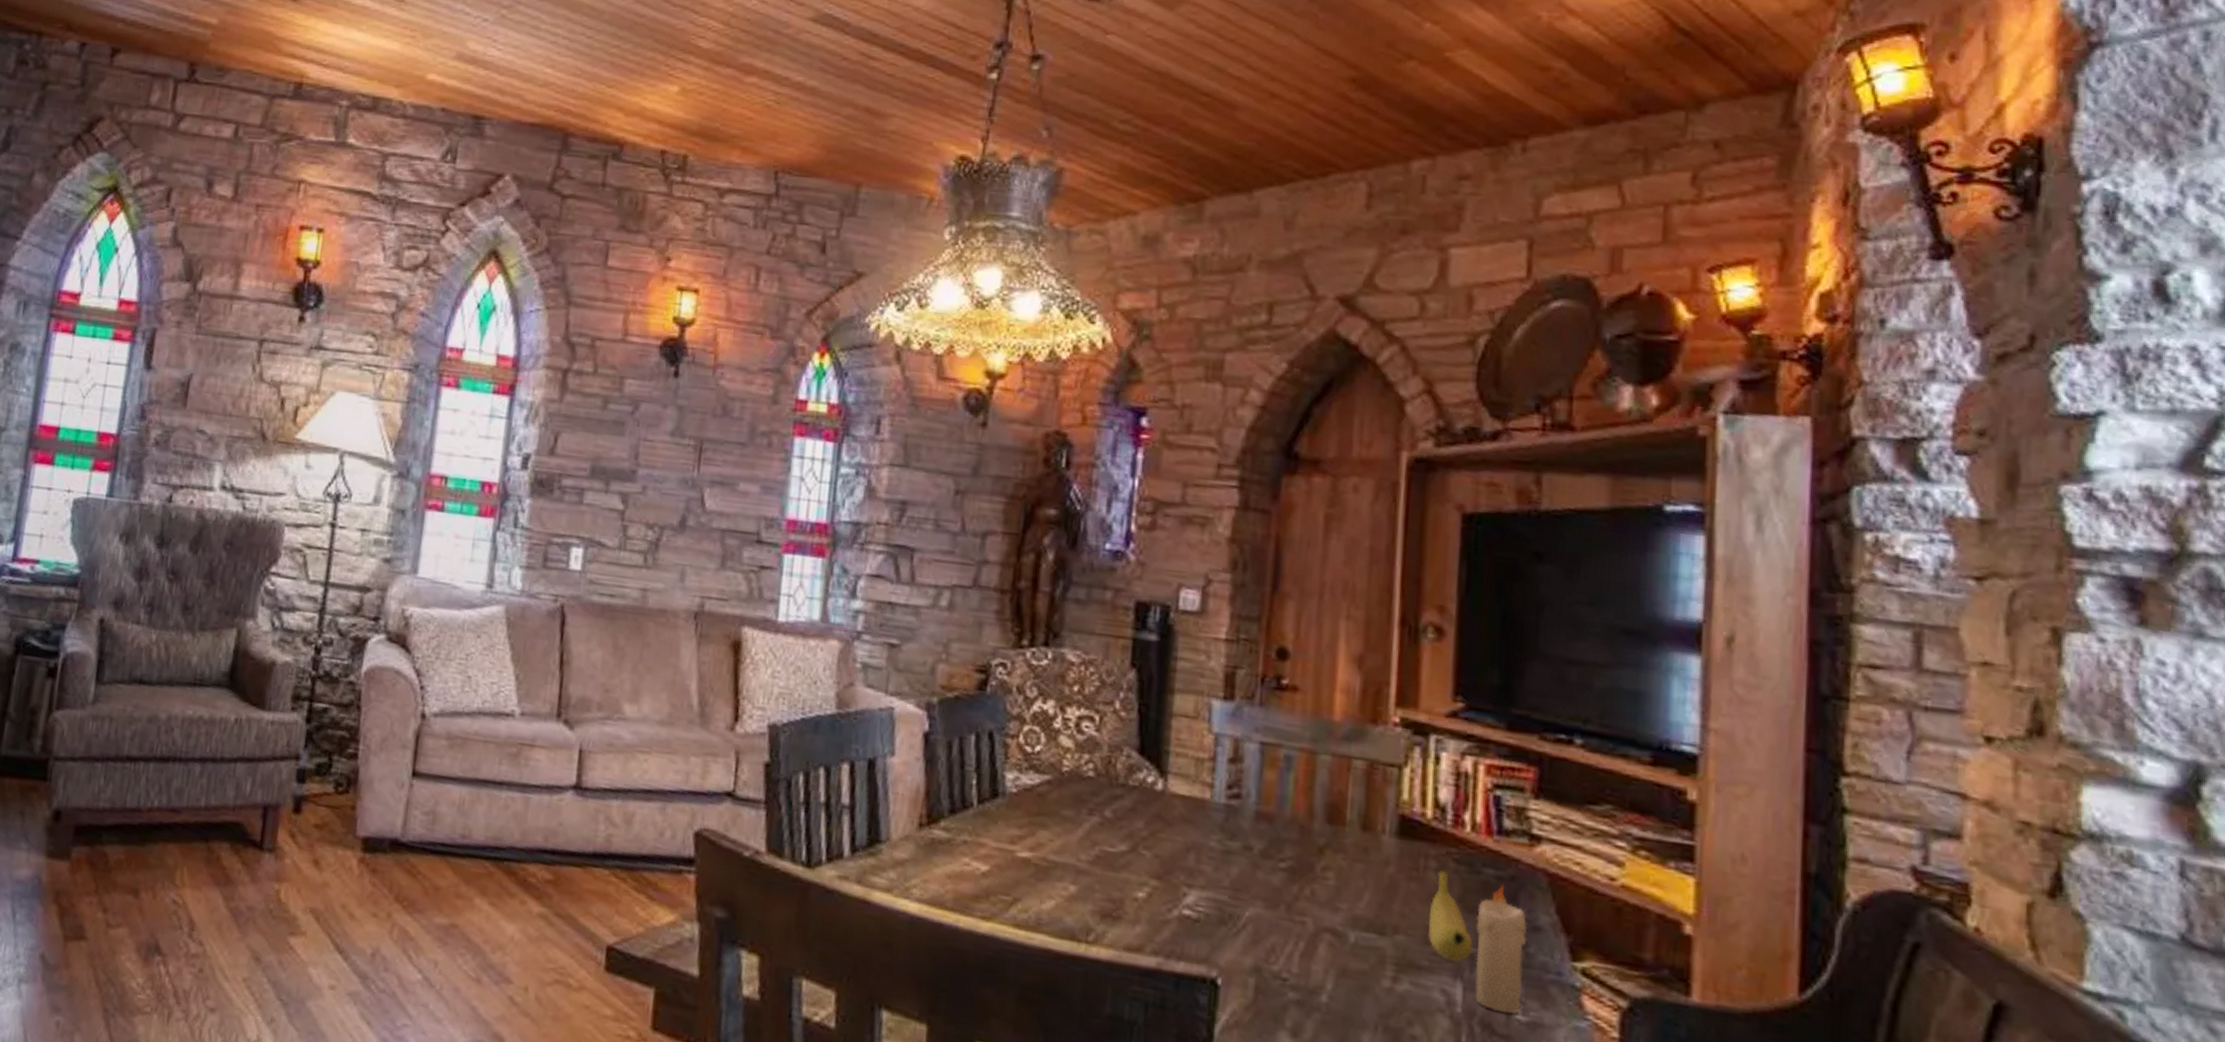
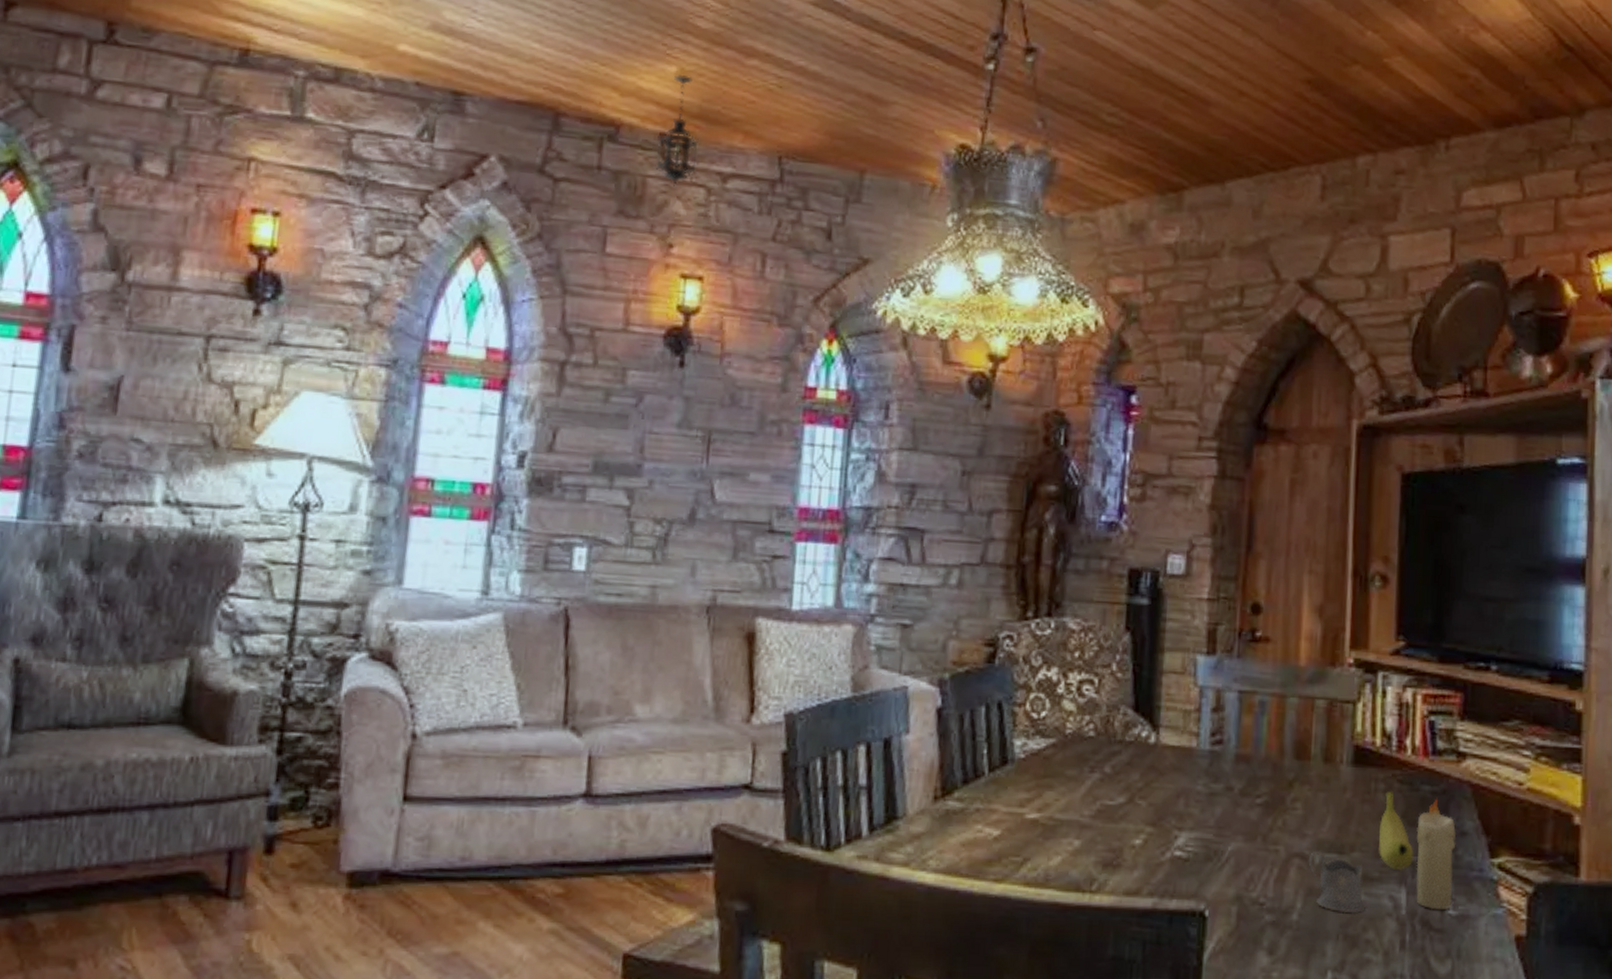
hanging lantern: none [656,93,698,202] -> present [656,74,699,187]
tea glass holder: none [1341,928,1411,1004] -> present [1308,852,1366,914]

